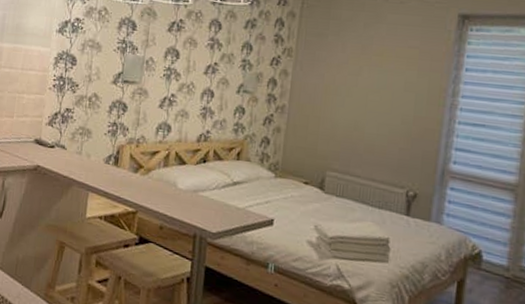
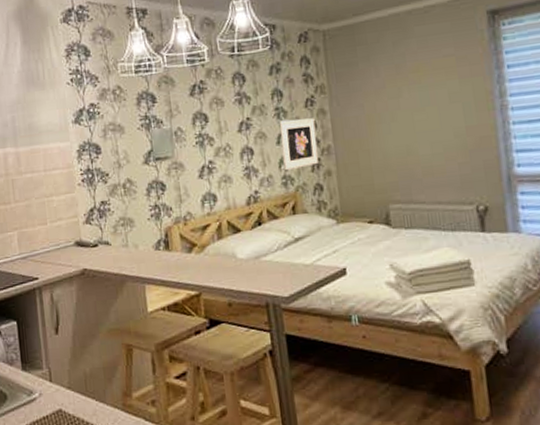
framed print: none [238,72,276,120] -> present [280,118,318,170]

